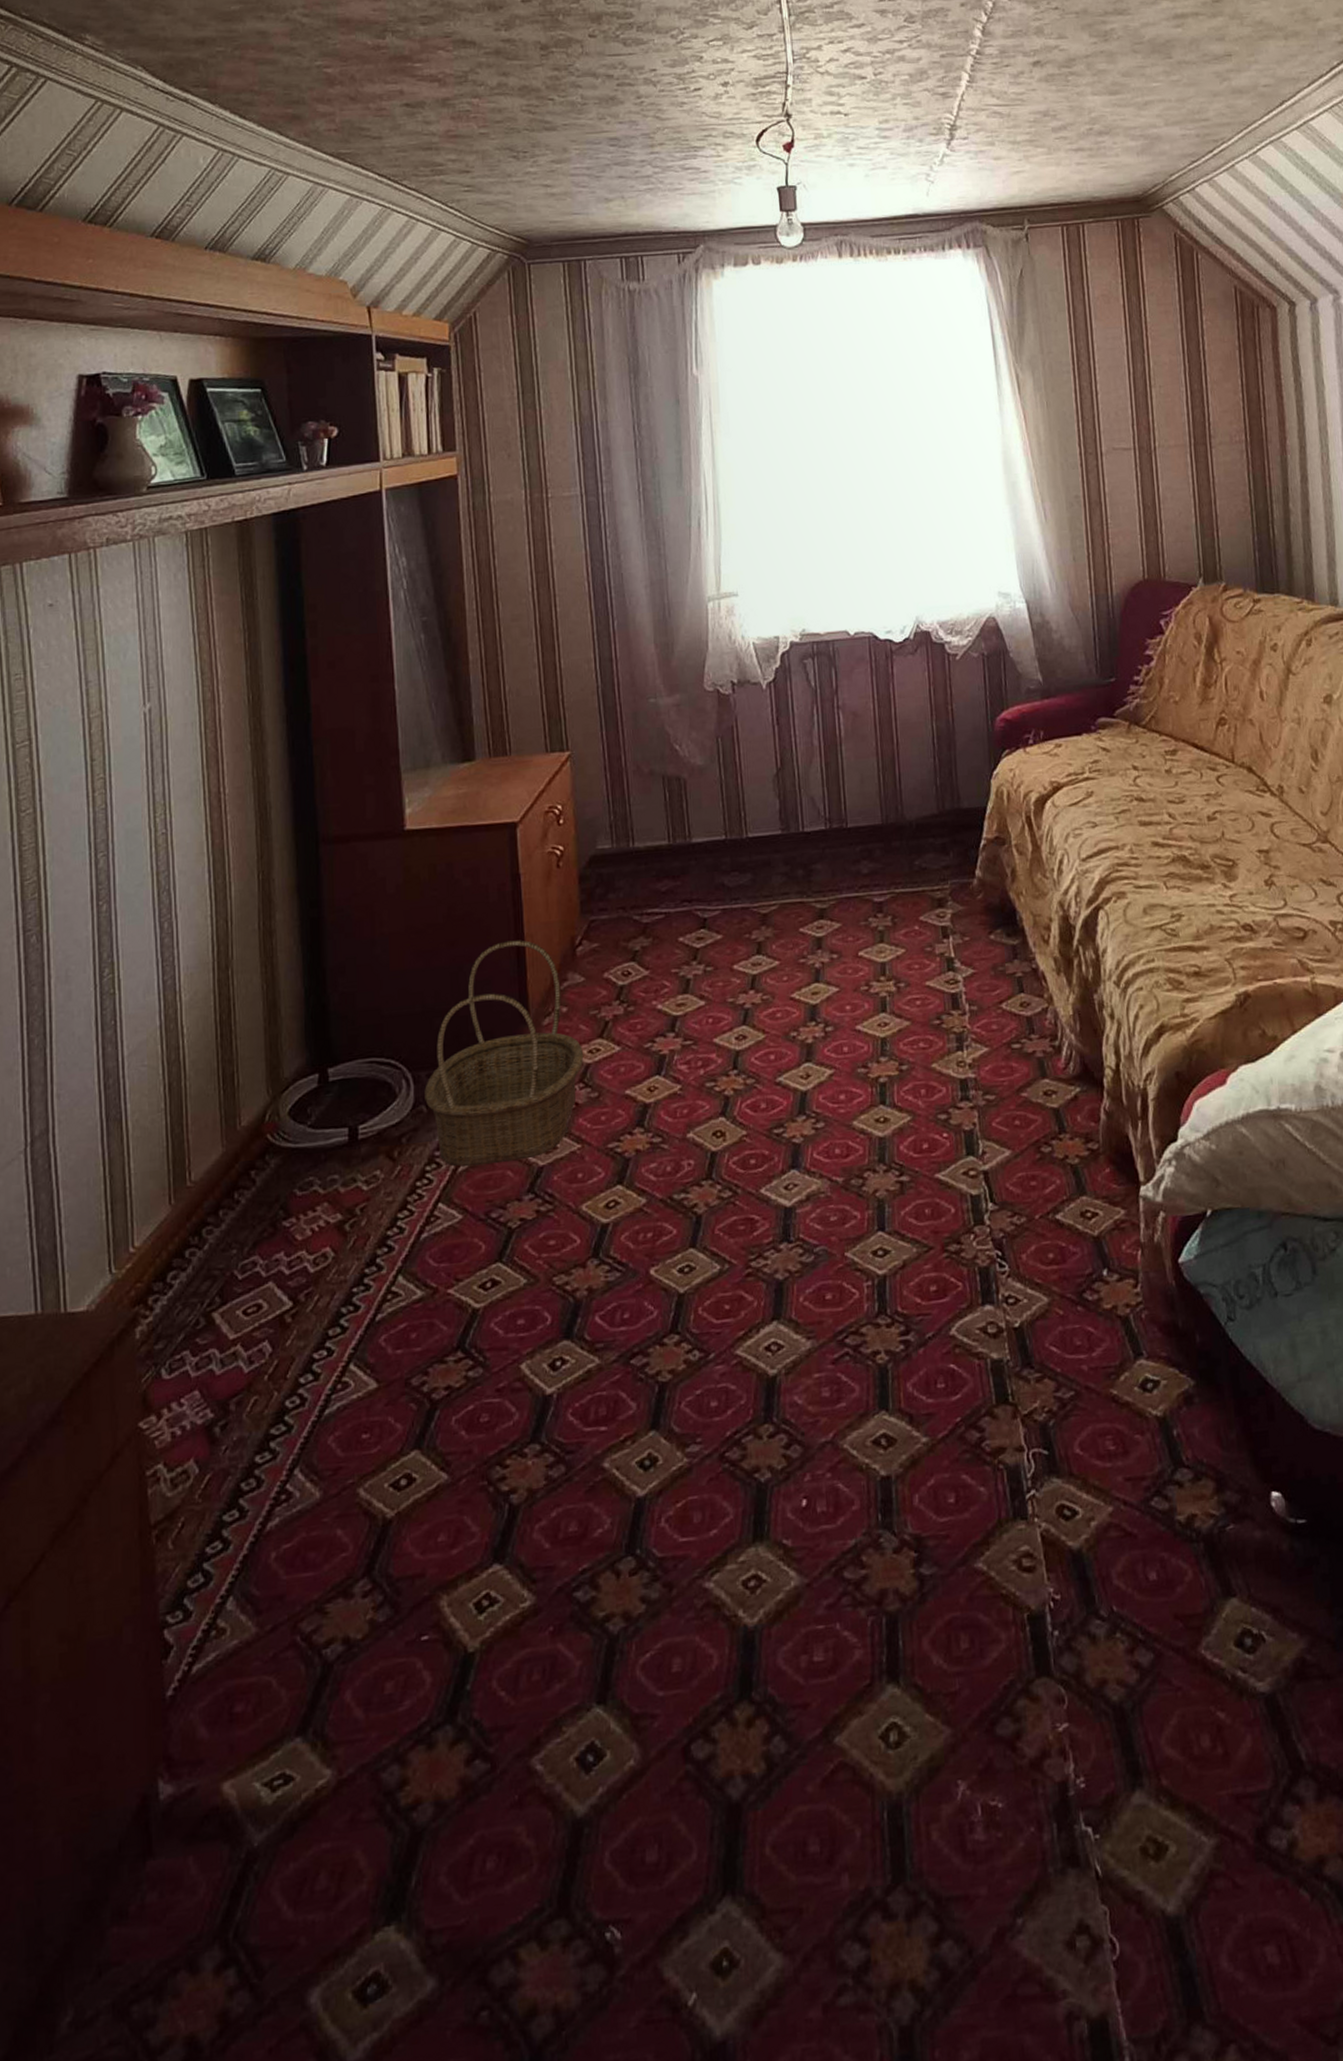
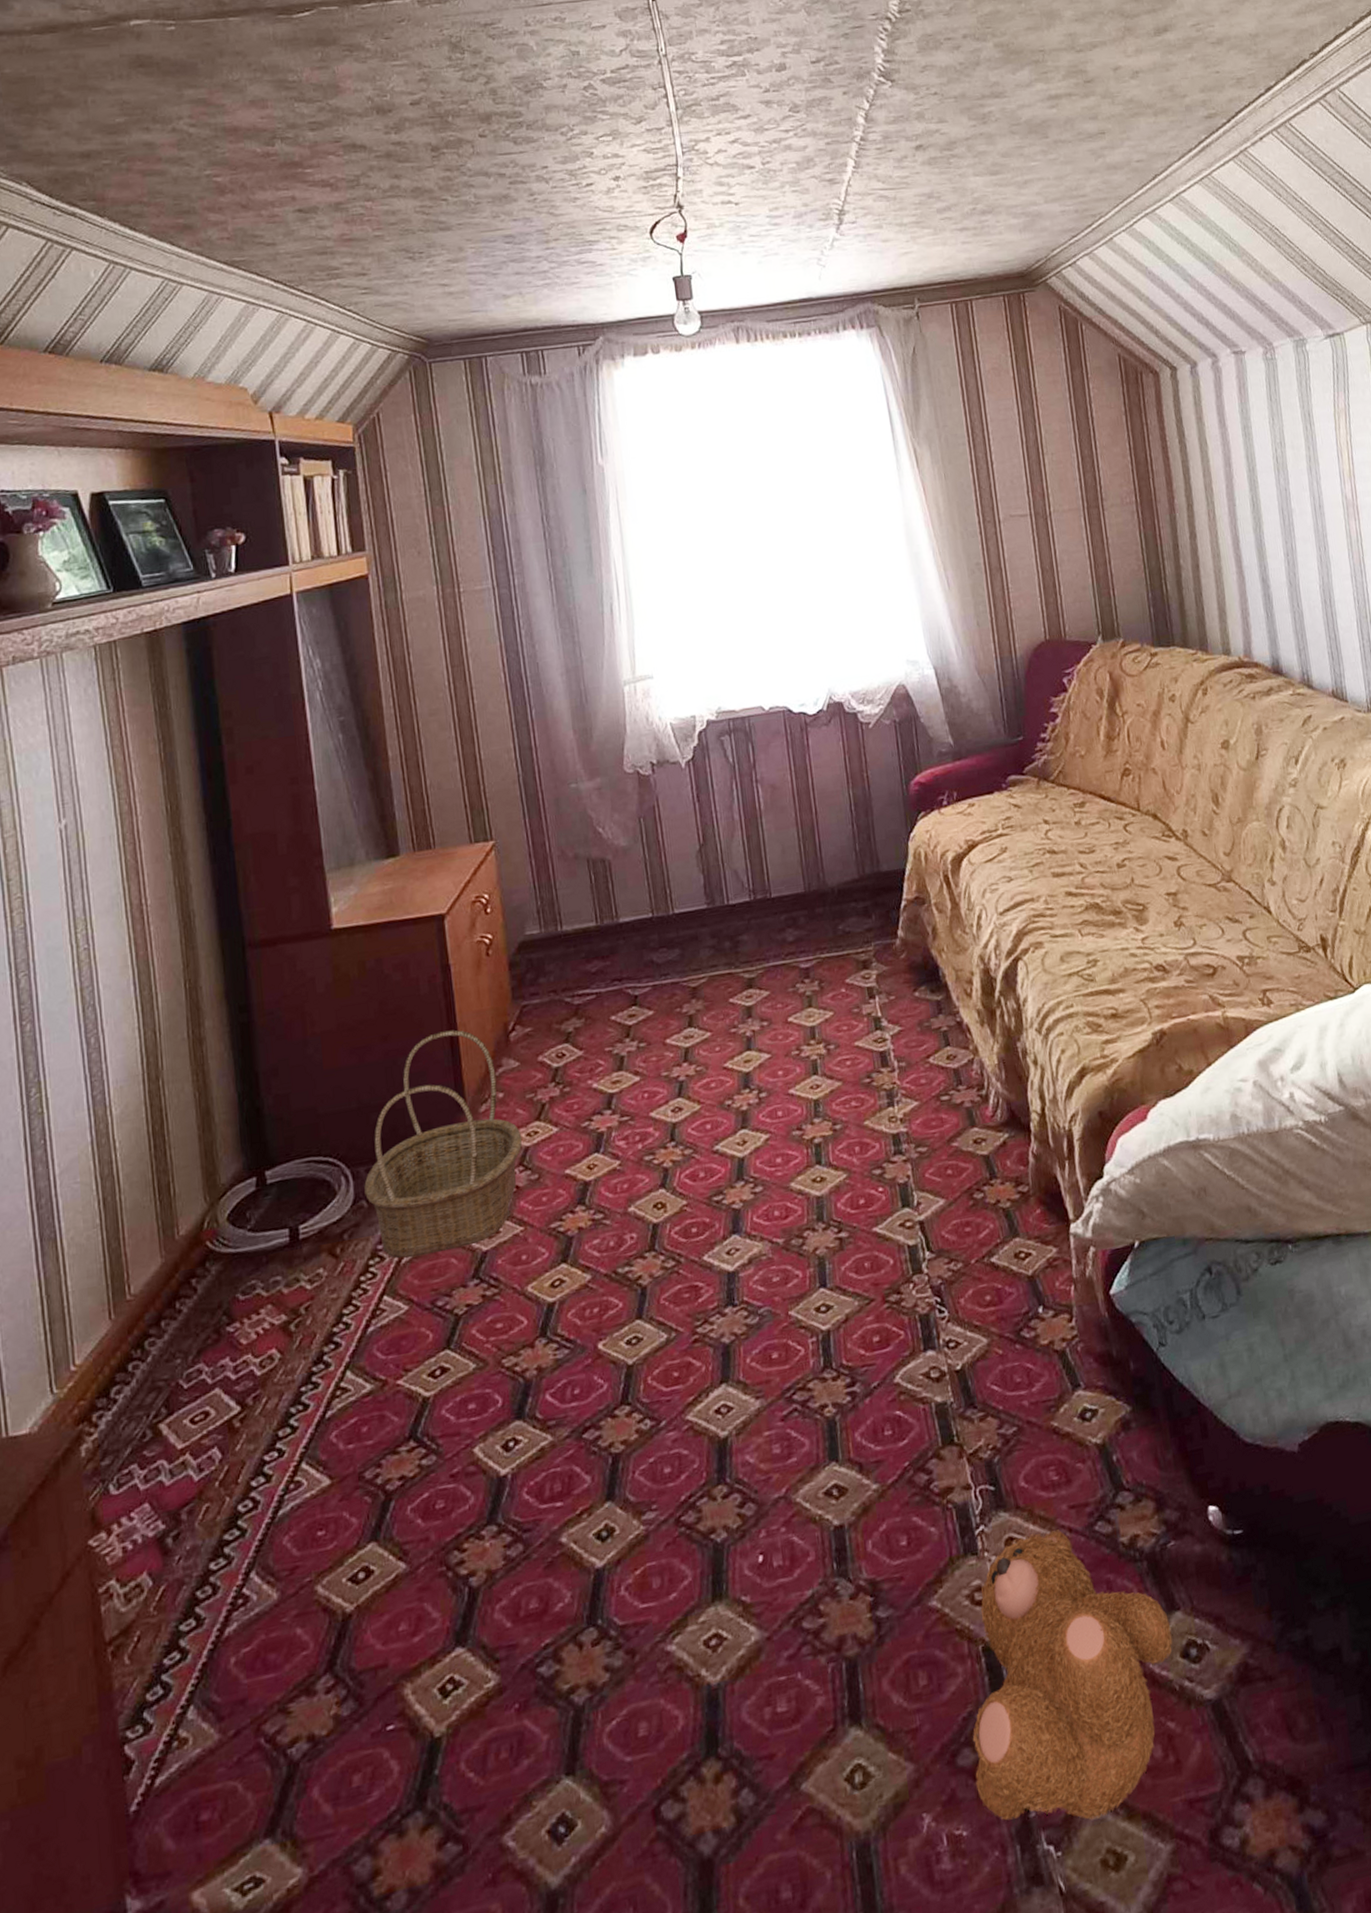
teddy bear: none [1013,1501,1227,1806] -> present [972,1529,1173,1821]

